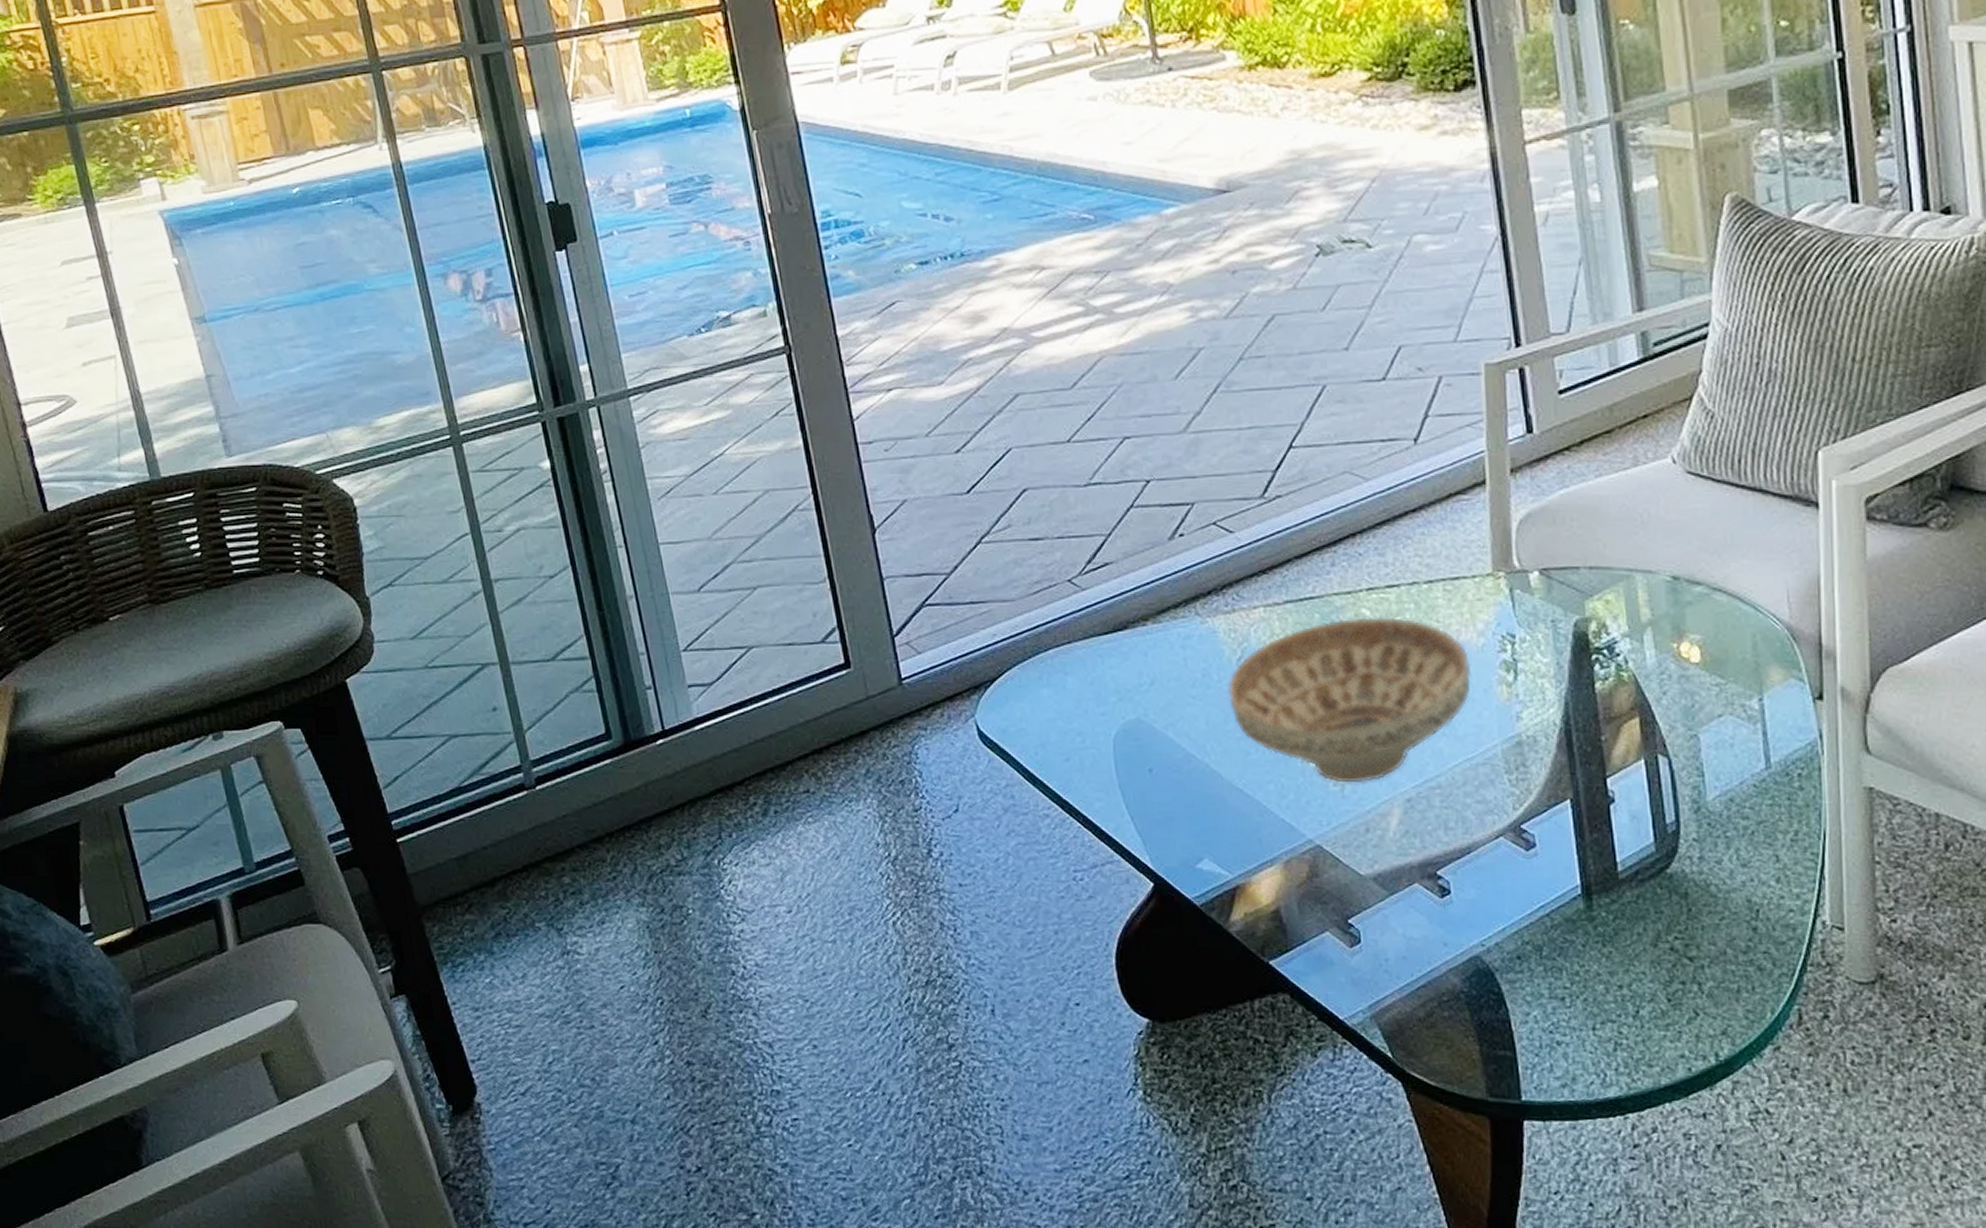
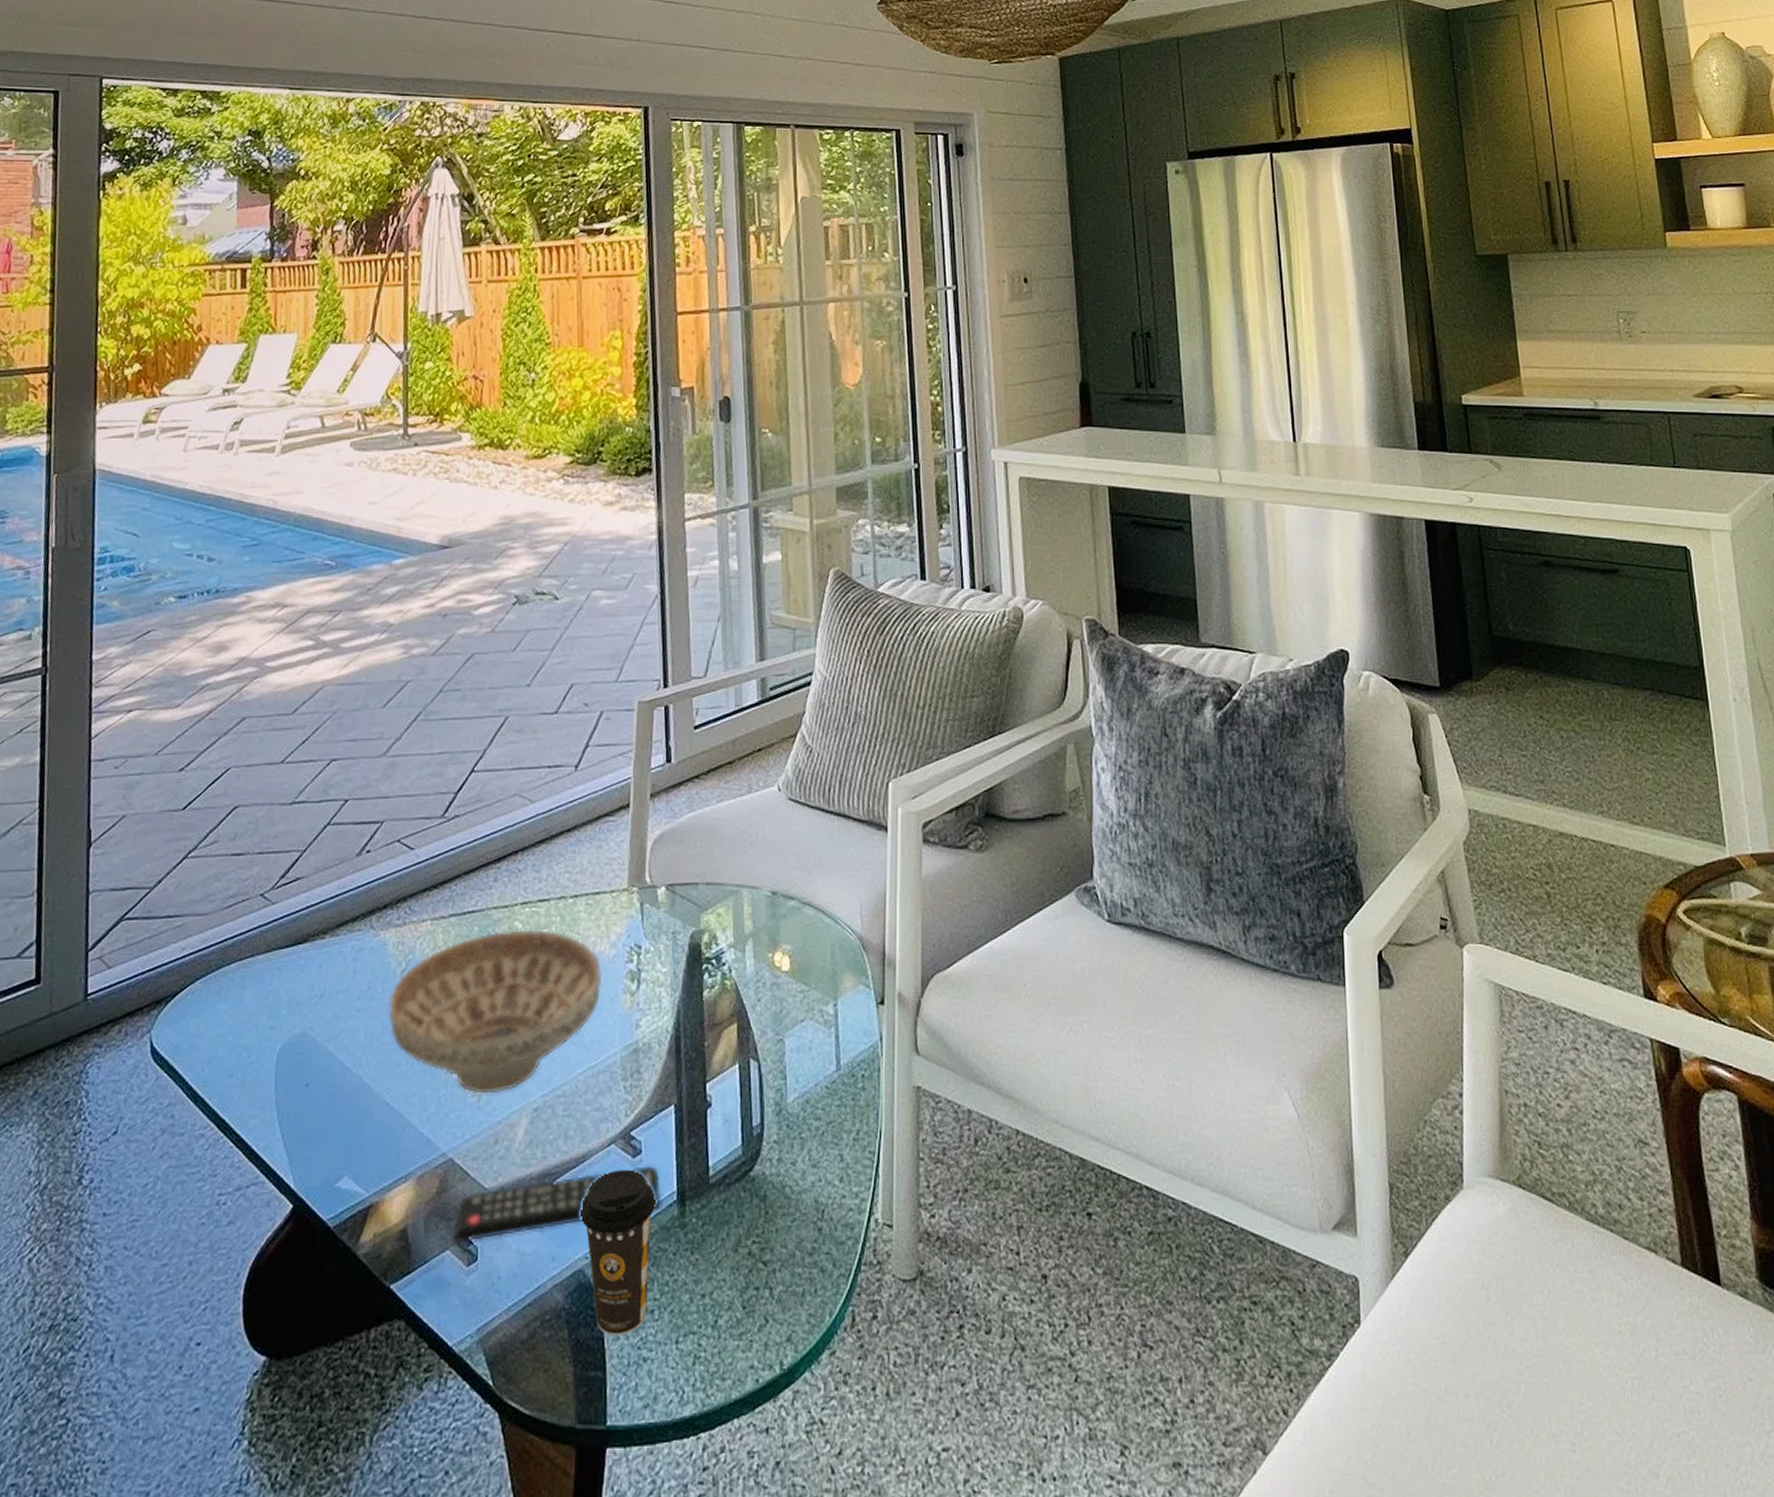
remote control: none [1332,859,1563,926] -> present [454,1166,661,1244]
coffee cup: none [1471,862,1557,1020] -> present [581,1169,656,1336]

